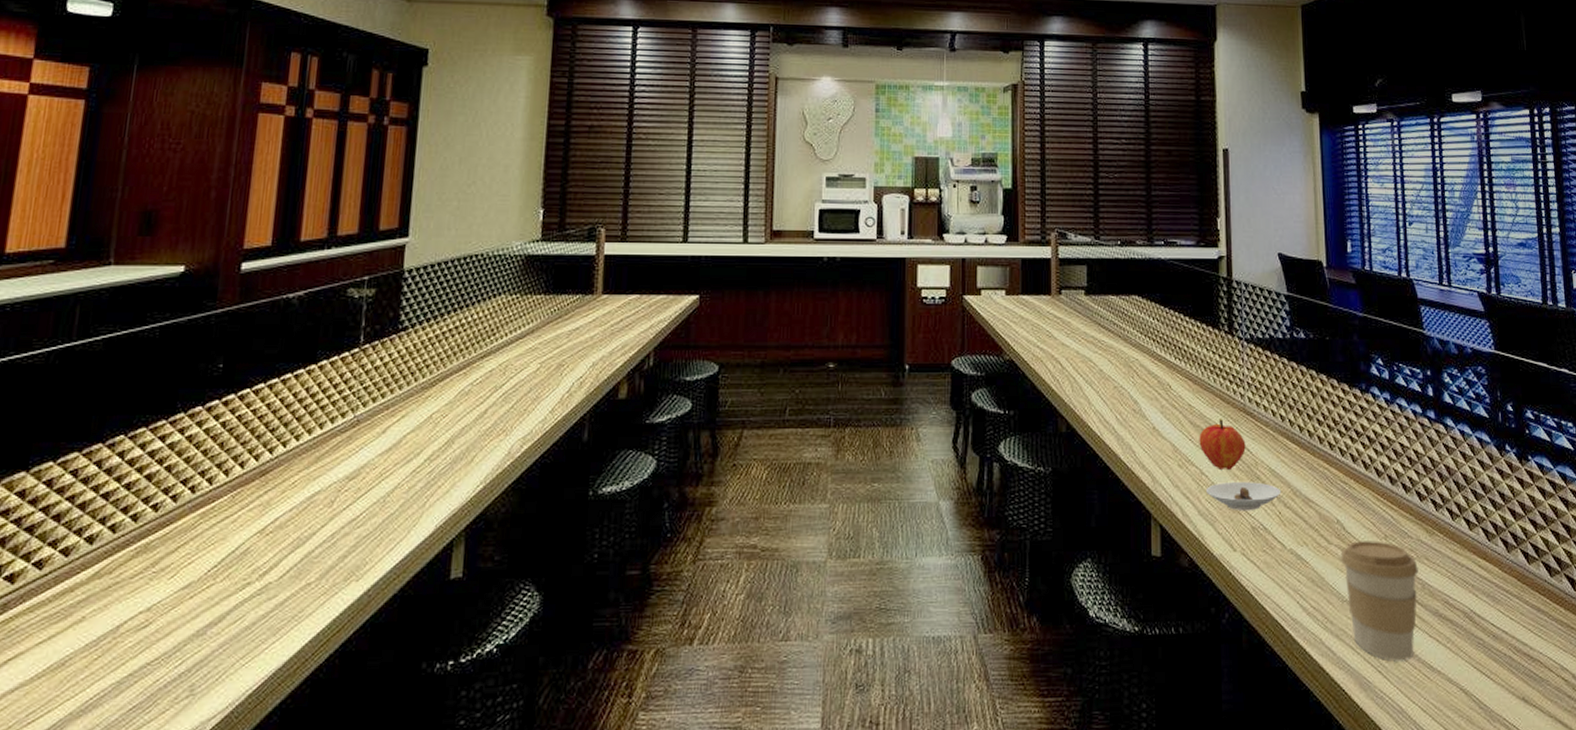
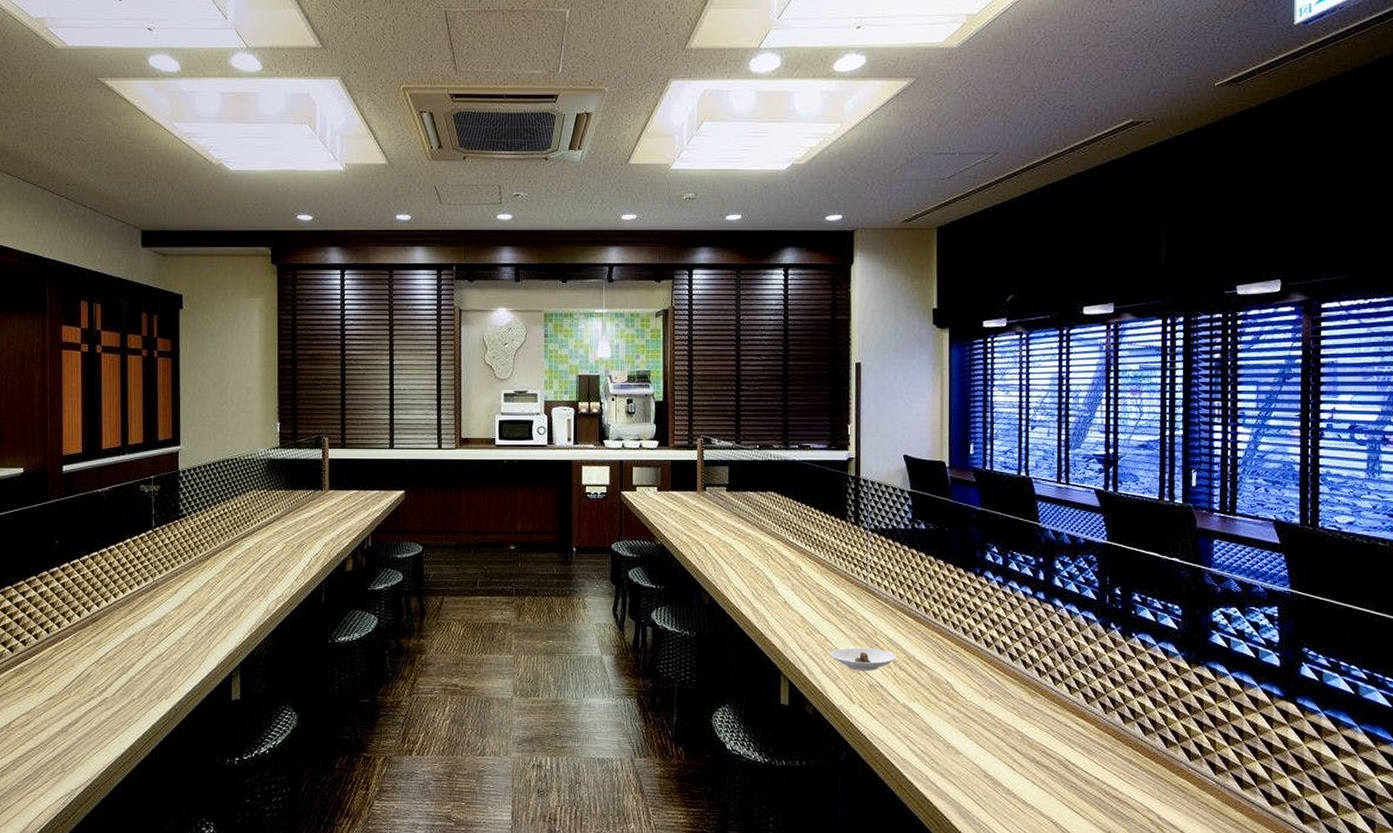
fruit: present [1199,419,1246,471] -> none [825,596,867,638]
coffee cup: present [1340,539,1418,660] -> none [948,698,1019,796]

